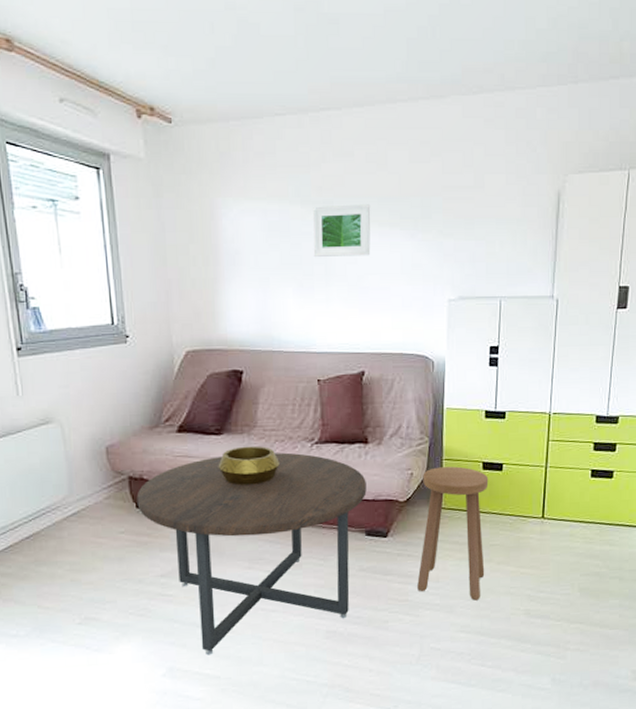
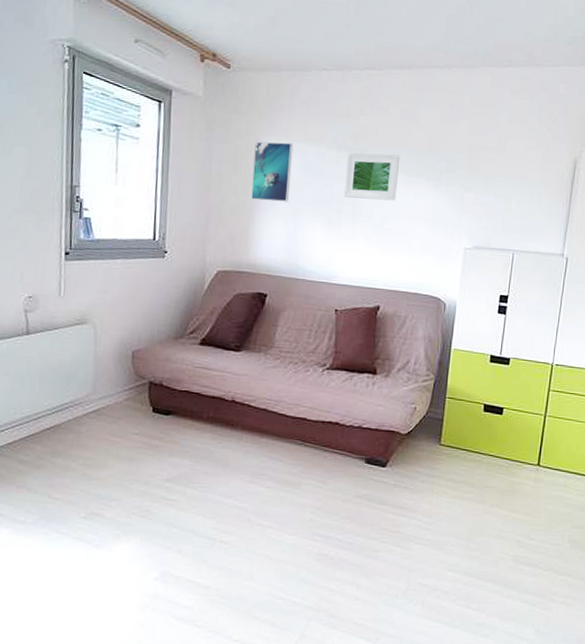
coffee table: present [136,452,367,656] -> none [153,371,371,564]
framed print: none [210,202,255,269] -> present [251,141,294,202]
decorative bowl: present [218,446,280,485] -> none [233,364,291,402]
stool: present [417,466,489,601] -> none [410,404,489,540]

